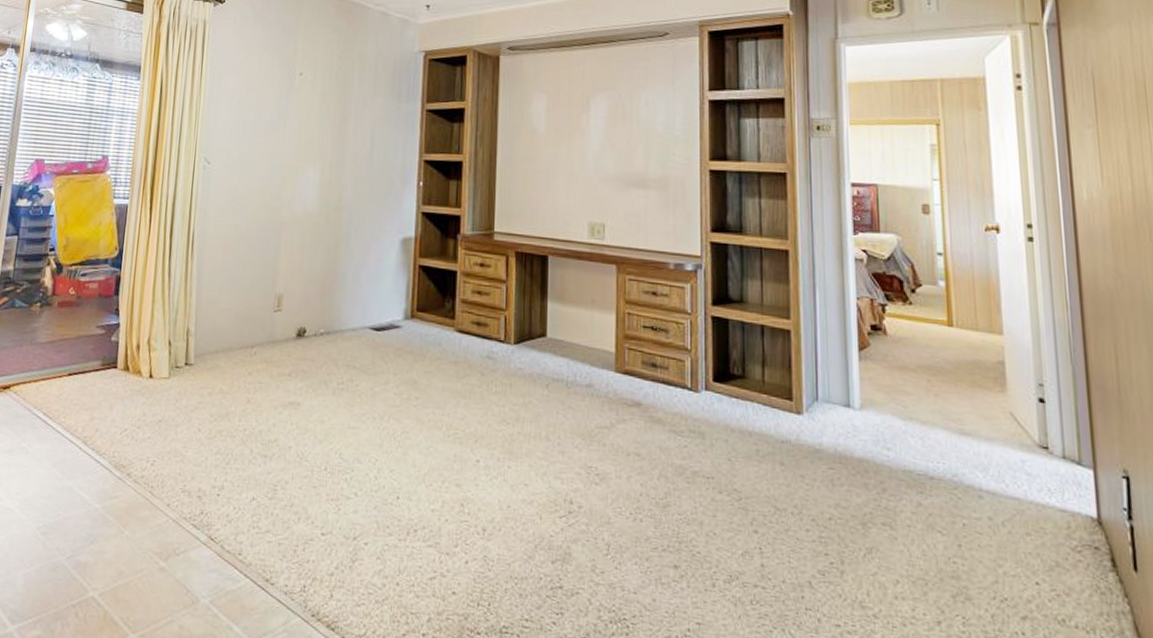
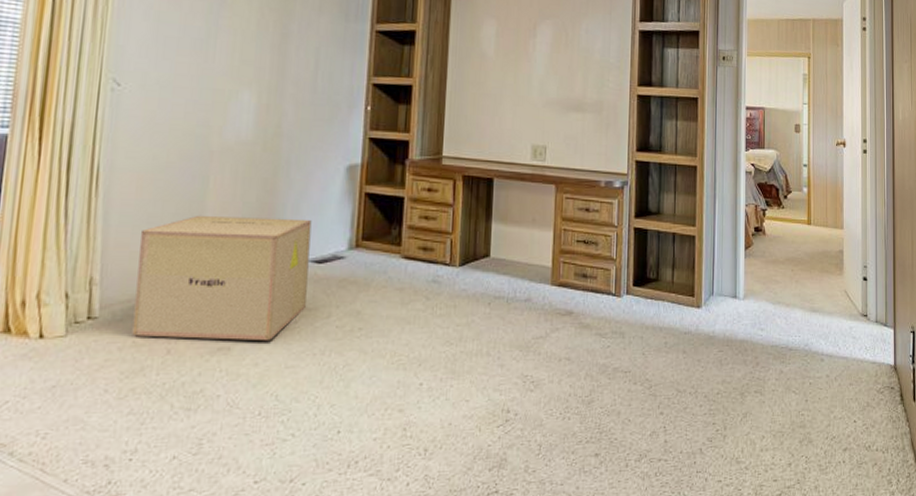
cardboard box: none [219,280,370,401] -> present [132,216,312,342]

